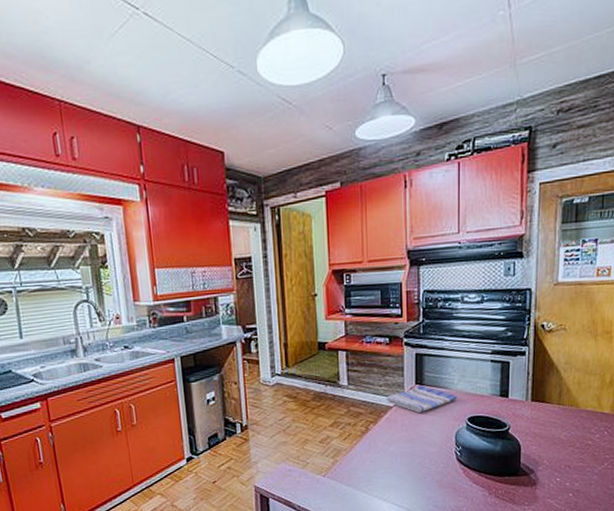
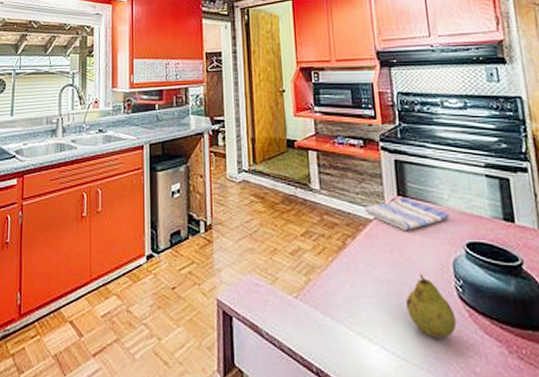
fruit: none [415,445,453,492] -> present [406,273,457,338]

